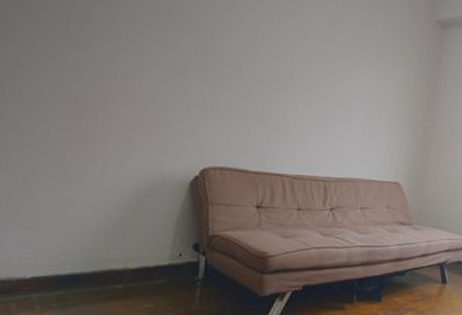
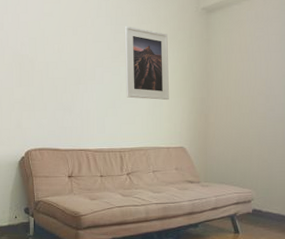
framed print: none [338,25,395,125] -> present [125,26,169,101]

